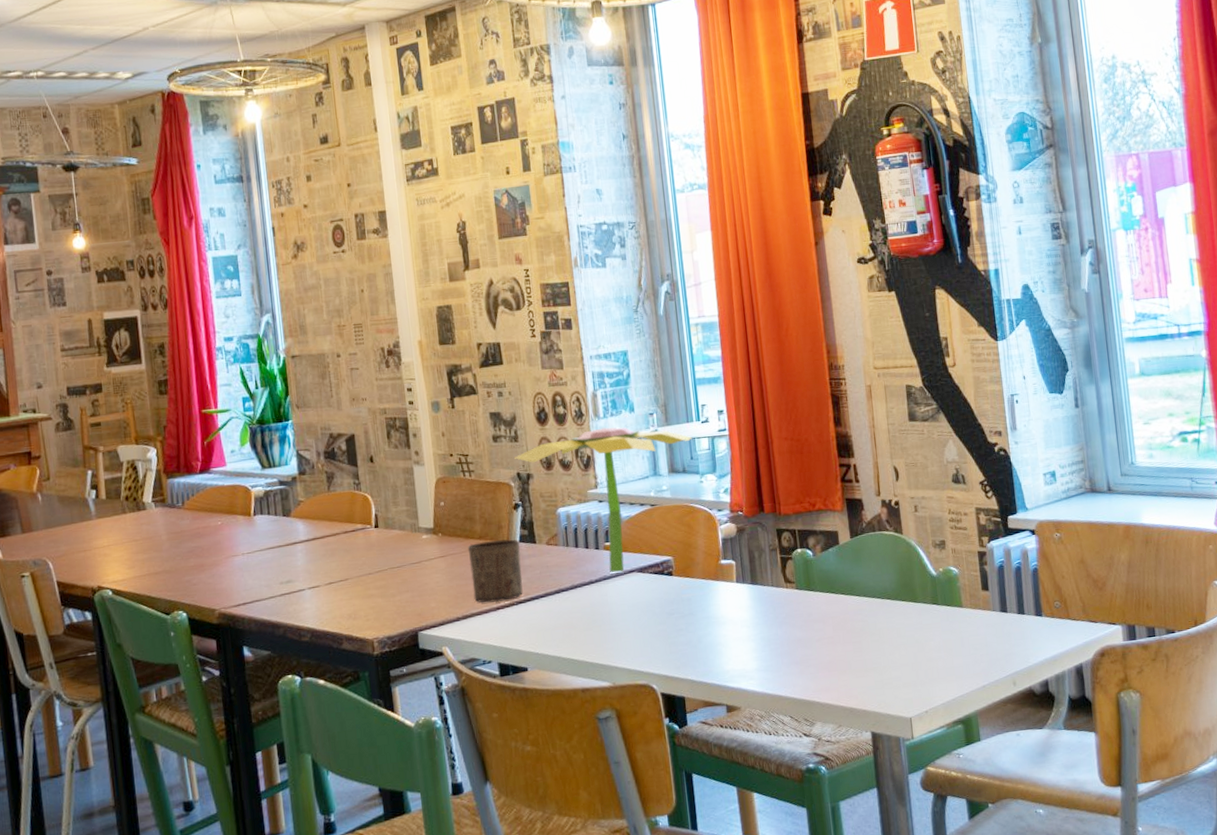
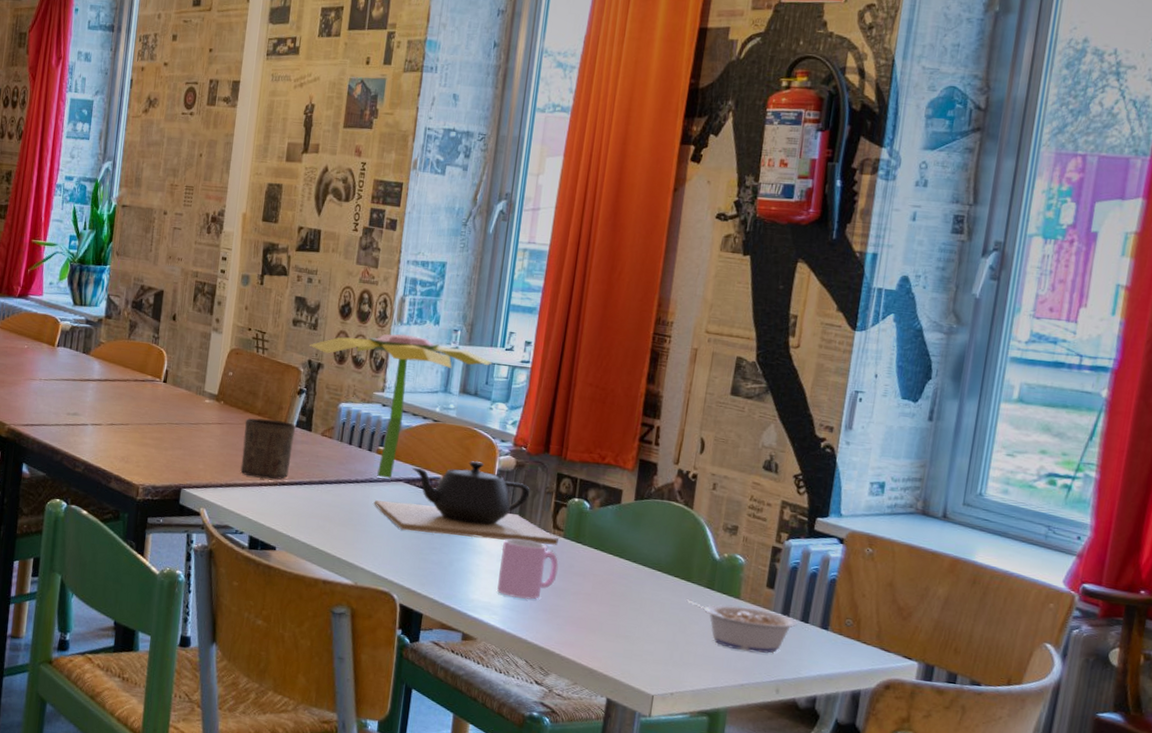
teapot: none [612,534,793,620] -> present [374,460,558,545]
cup: none [742,599,799,659] -> present [497,538,559,600]
legume: none [918,611,1016,655] -> present [686,599,798,653]

